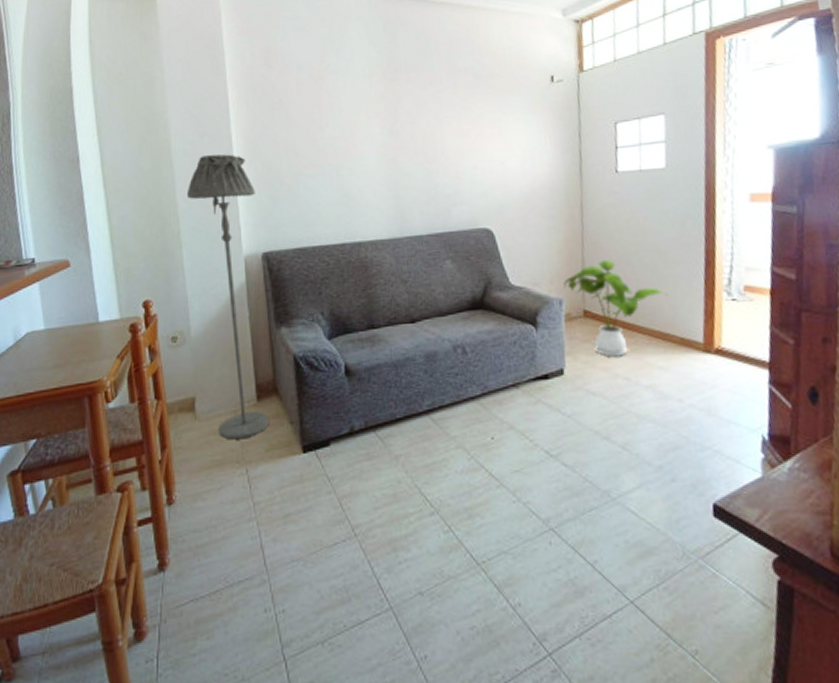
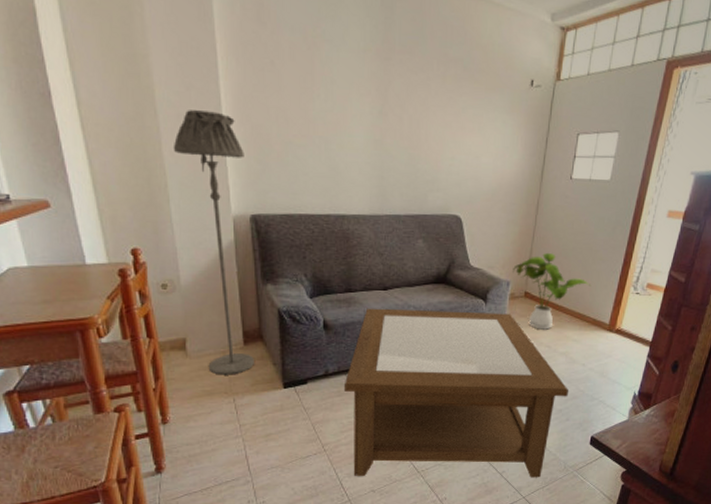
coffee table: none [374,339,668,571] -> present [345,308,569,478]

